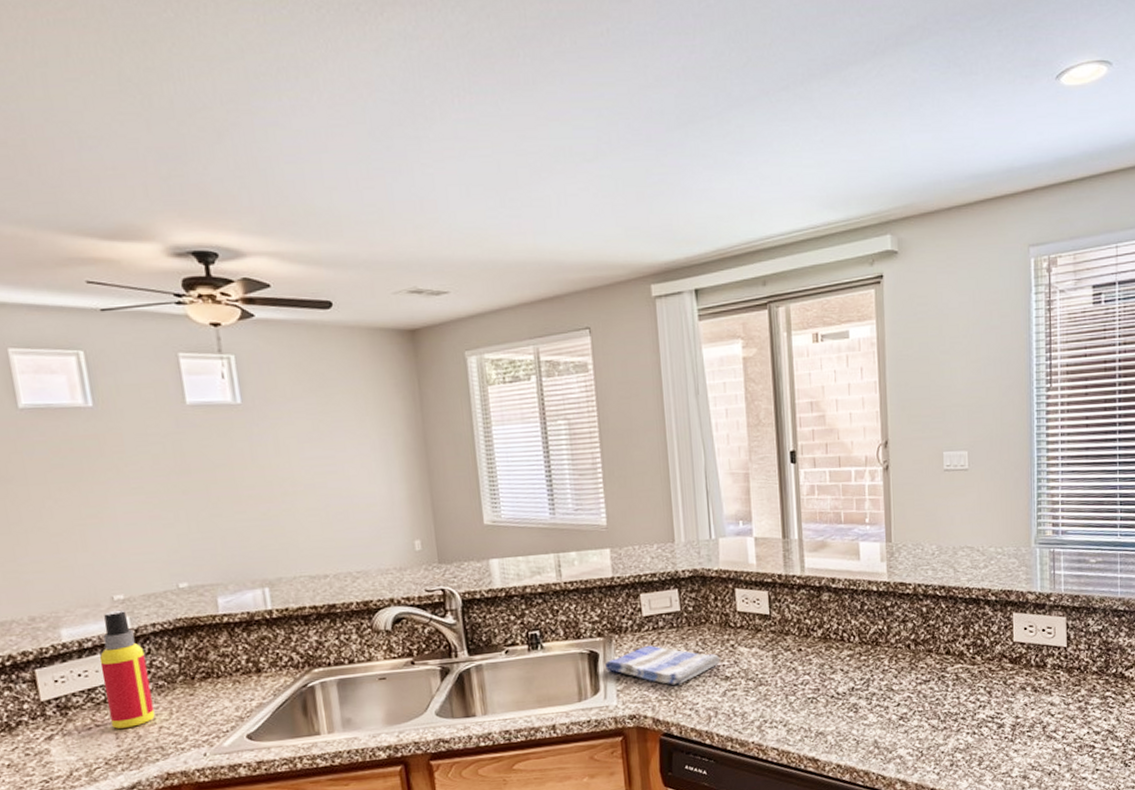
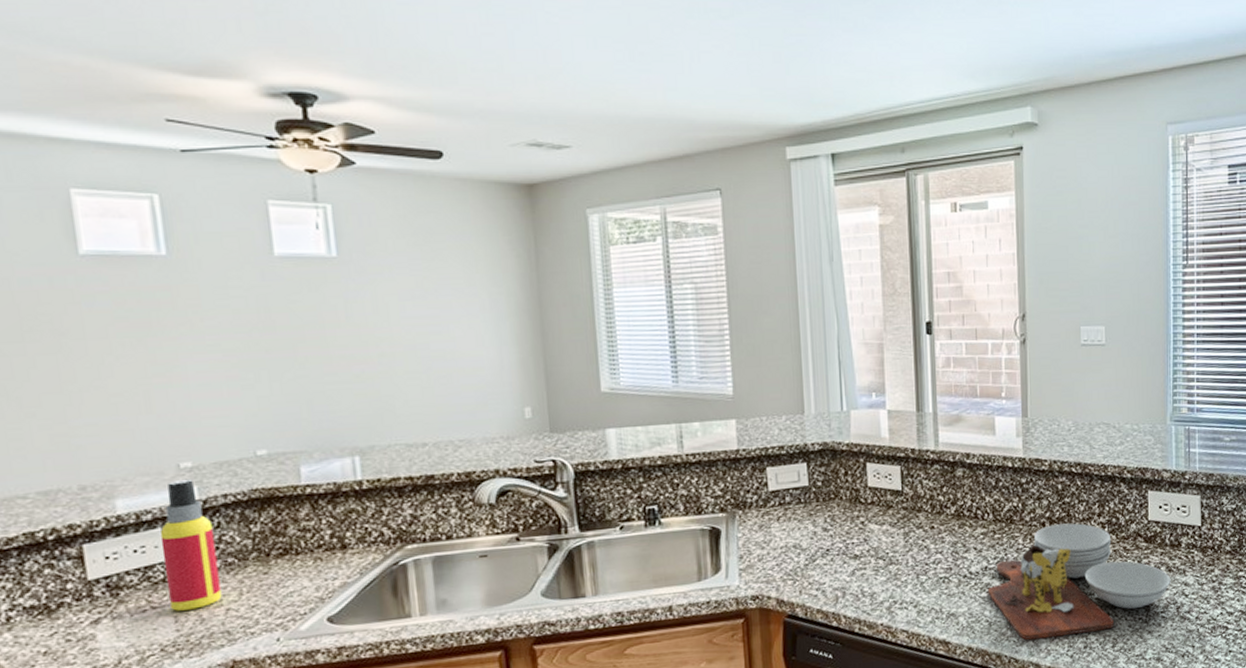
dish towel: present [605,646,720,685] -> none [728,522,849,564]
cutting board: none [855,645,1037,758] -> present [988,523,1171,641]

